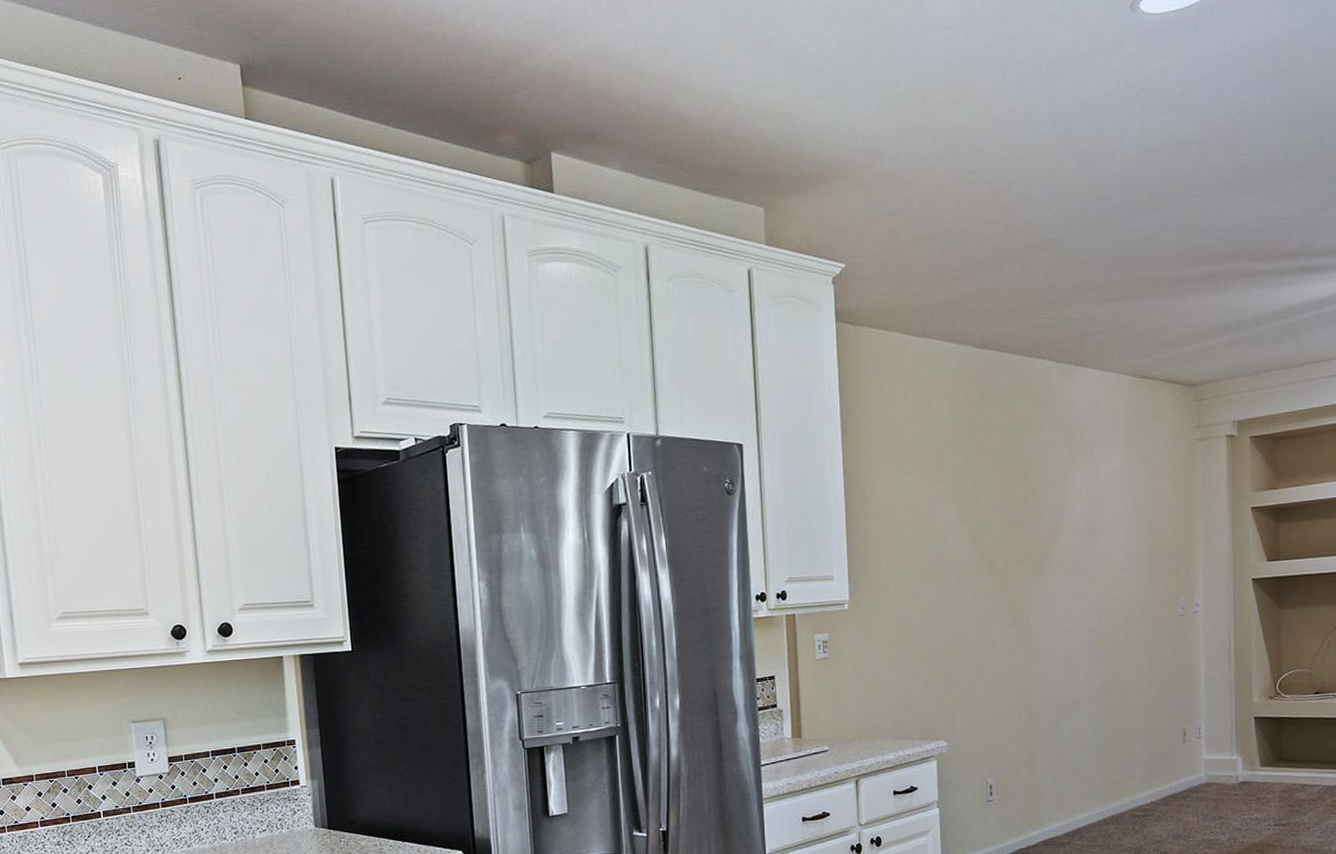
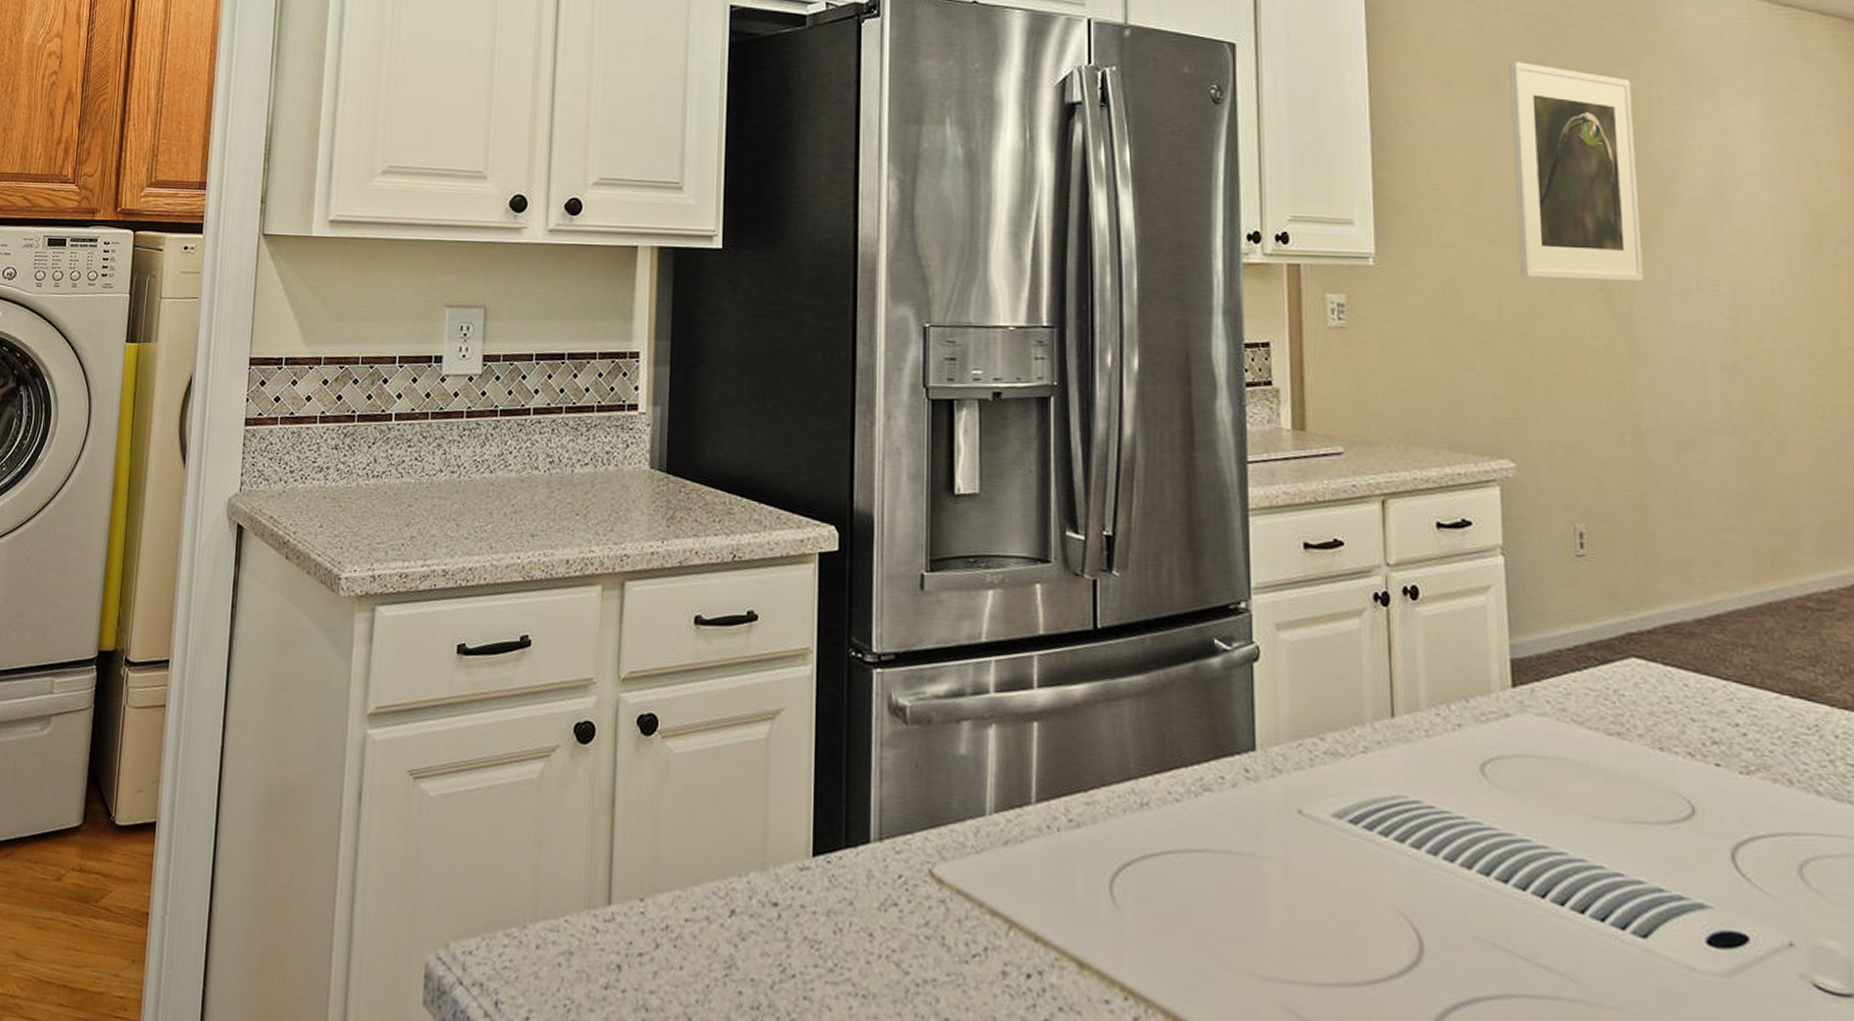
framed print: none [946,439,1038,606] -> present [1509,62,1644,282]

